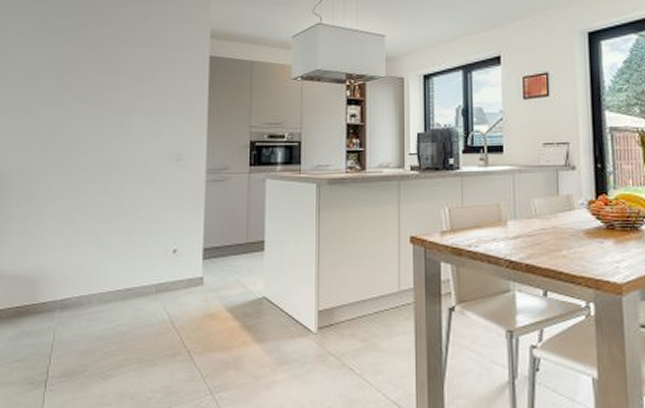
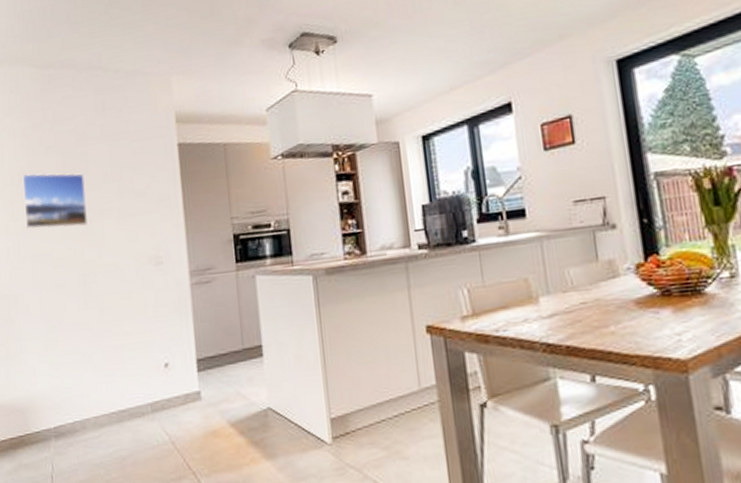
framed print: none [58,67,119,119] -> present [22,172,88,230]

